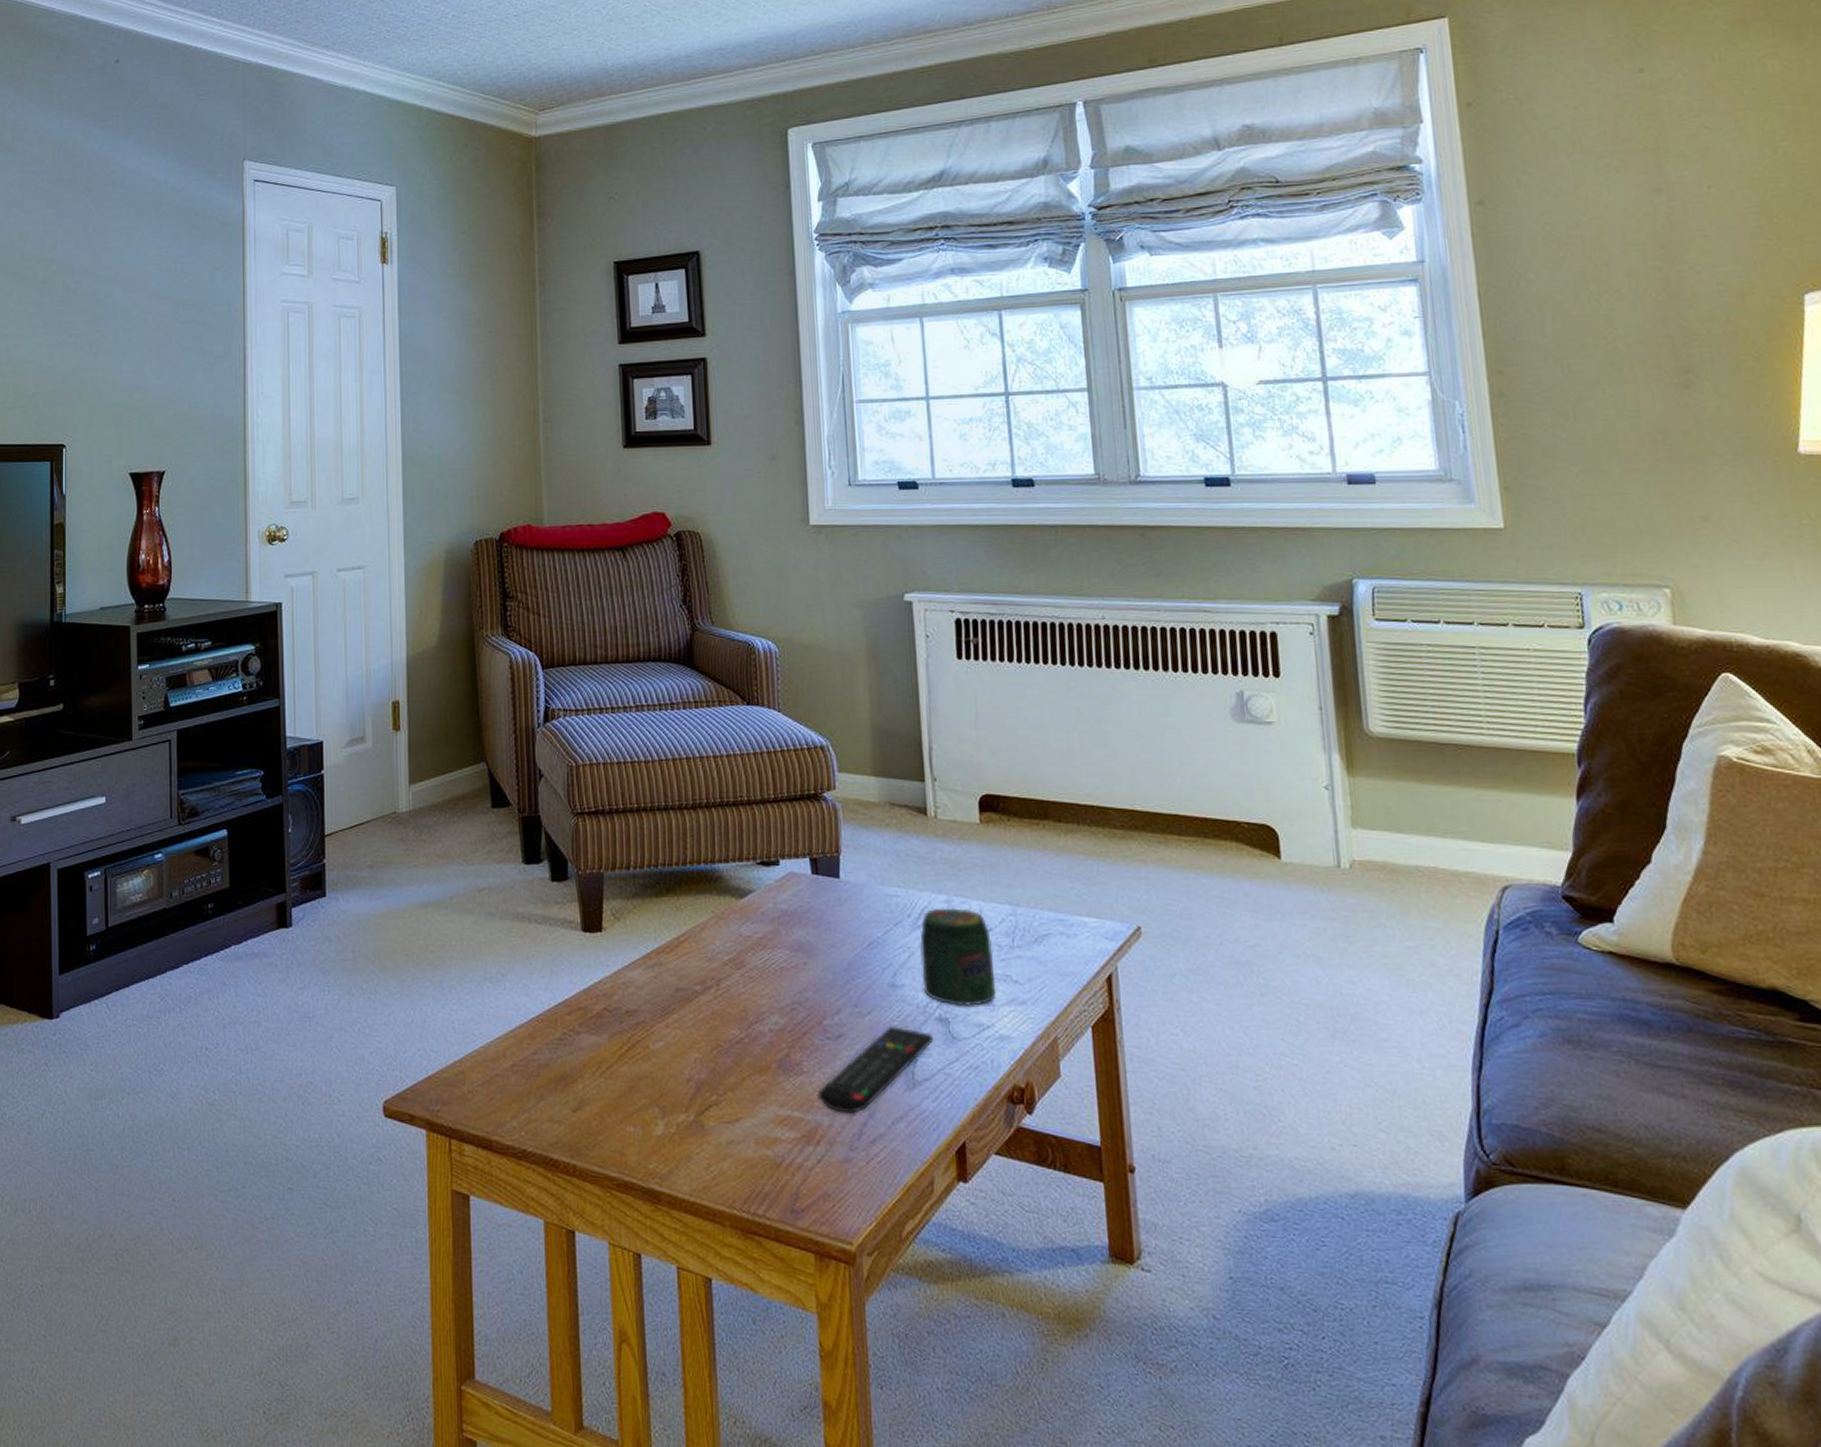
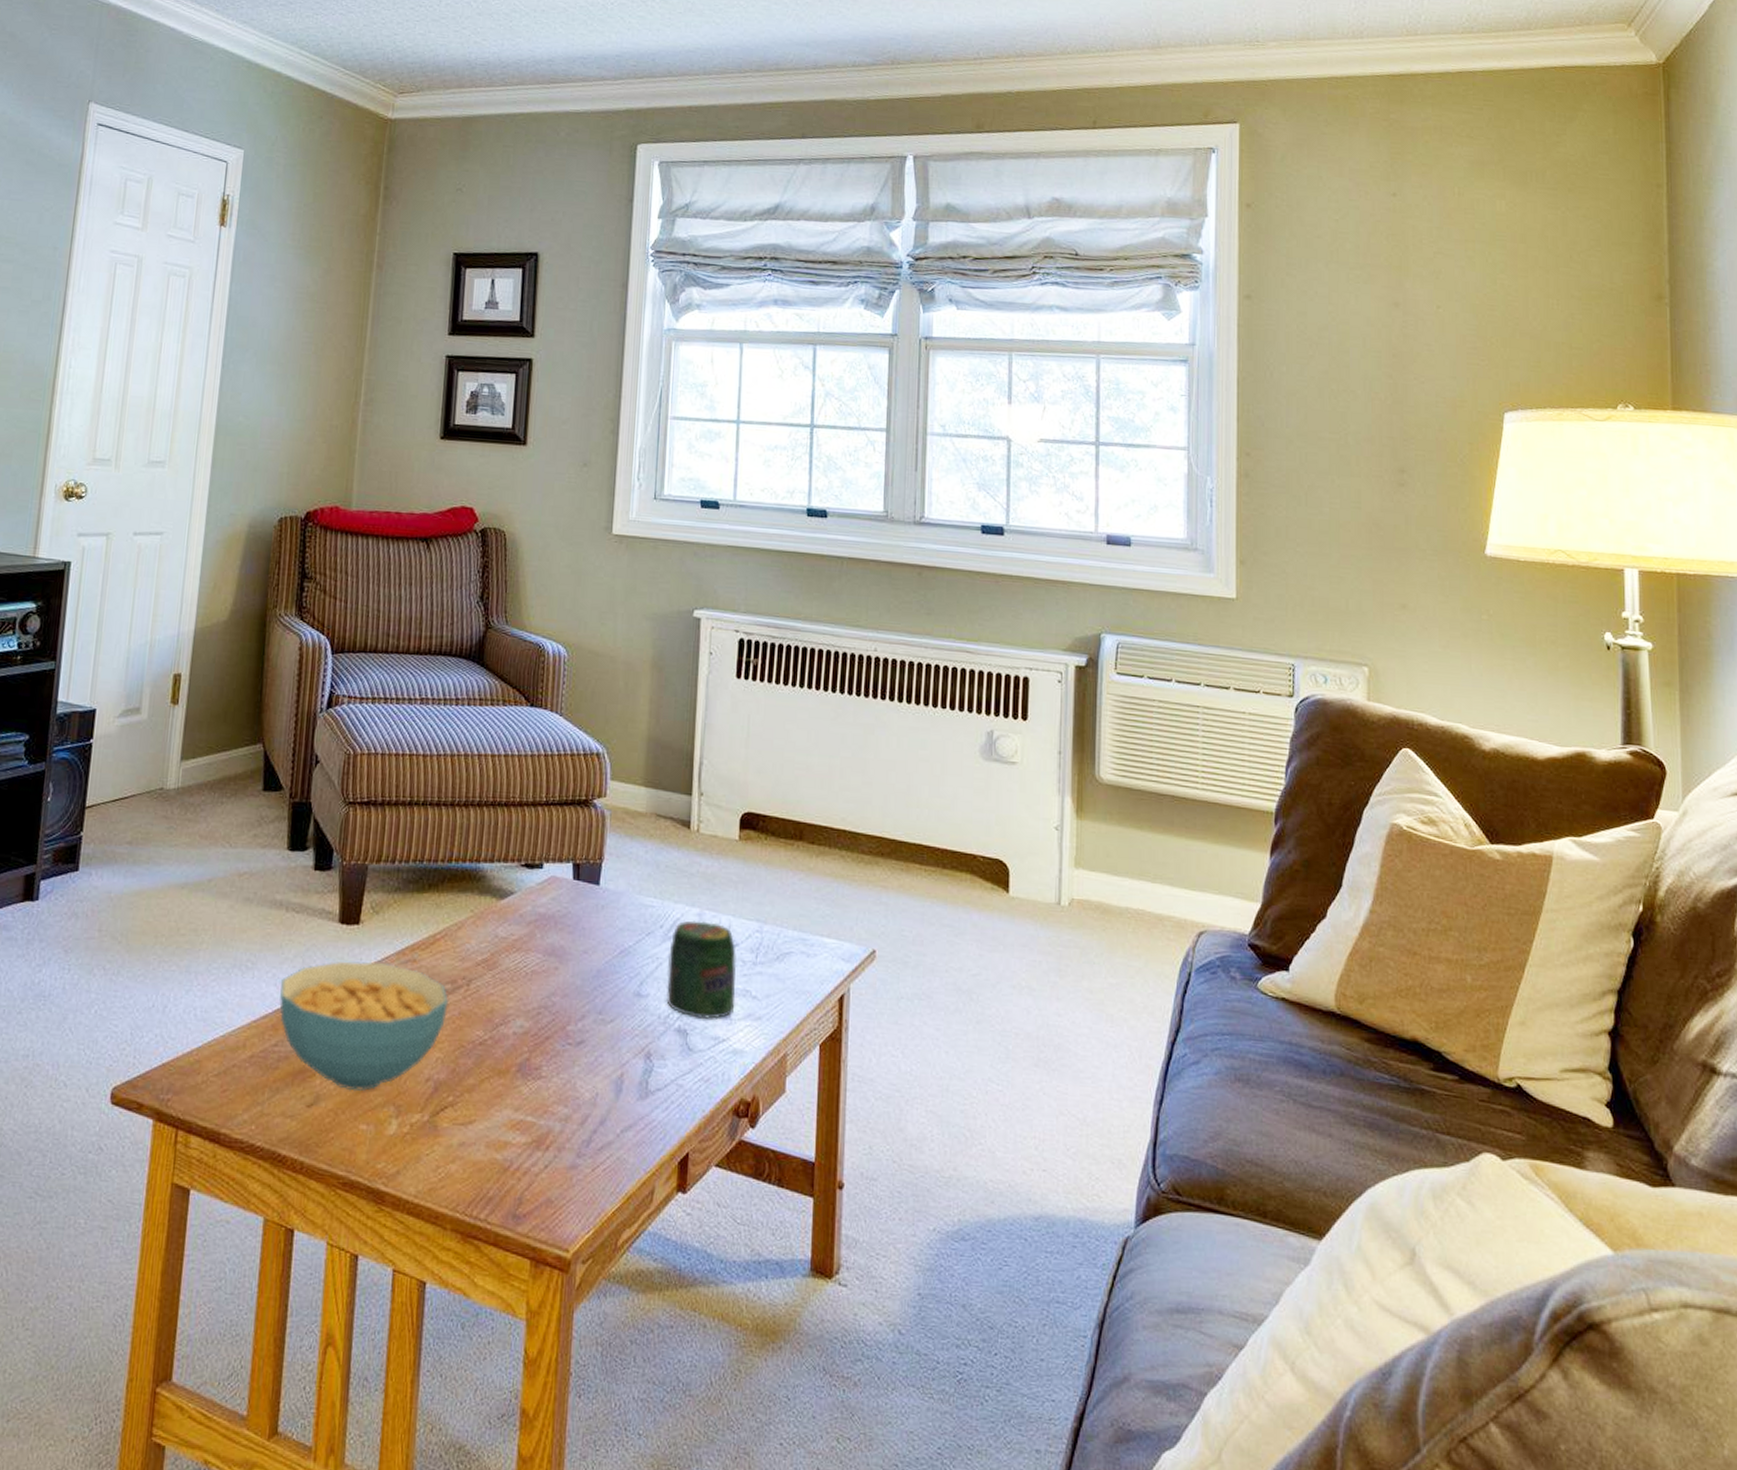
cereal bowl: none [533,967,701,1095] -> present [279,961,450,1092]
remote control: present [817,1026,934,1113] -> none [552,1035,671,1120]

